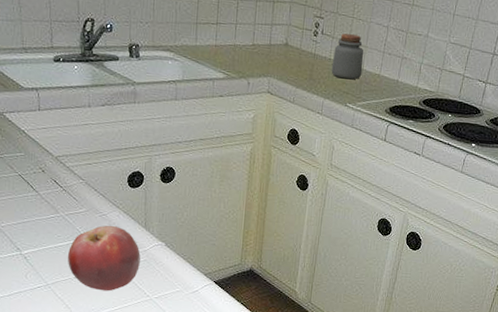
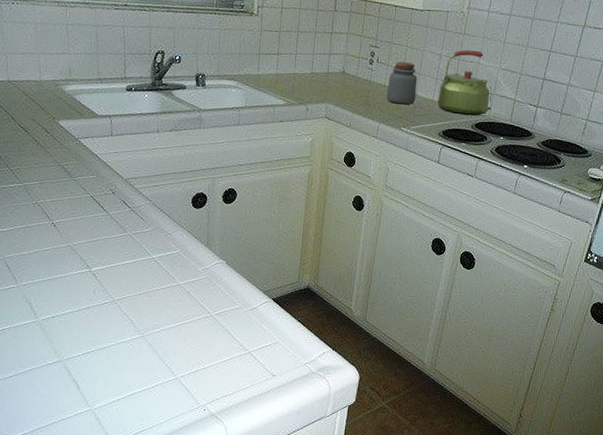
fruit: present [68,225,141,292] -> none [134,244,202,308]
kettle: none [384,22,441,92] -> present [437,50,492,116]

